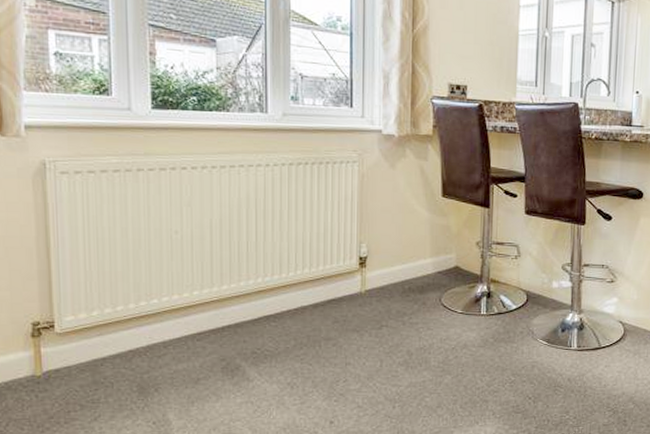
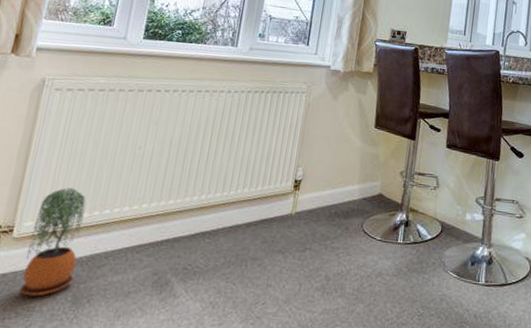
potted plant: none [75,279,134,389] -> present [19,188,86,297]

